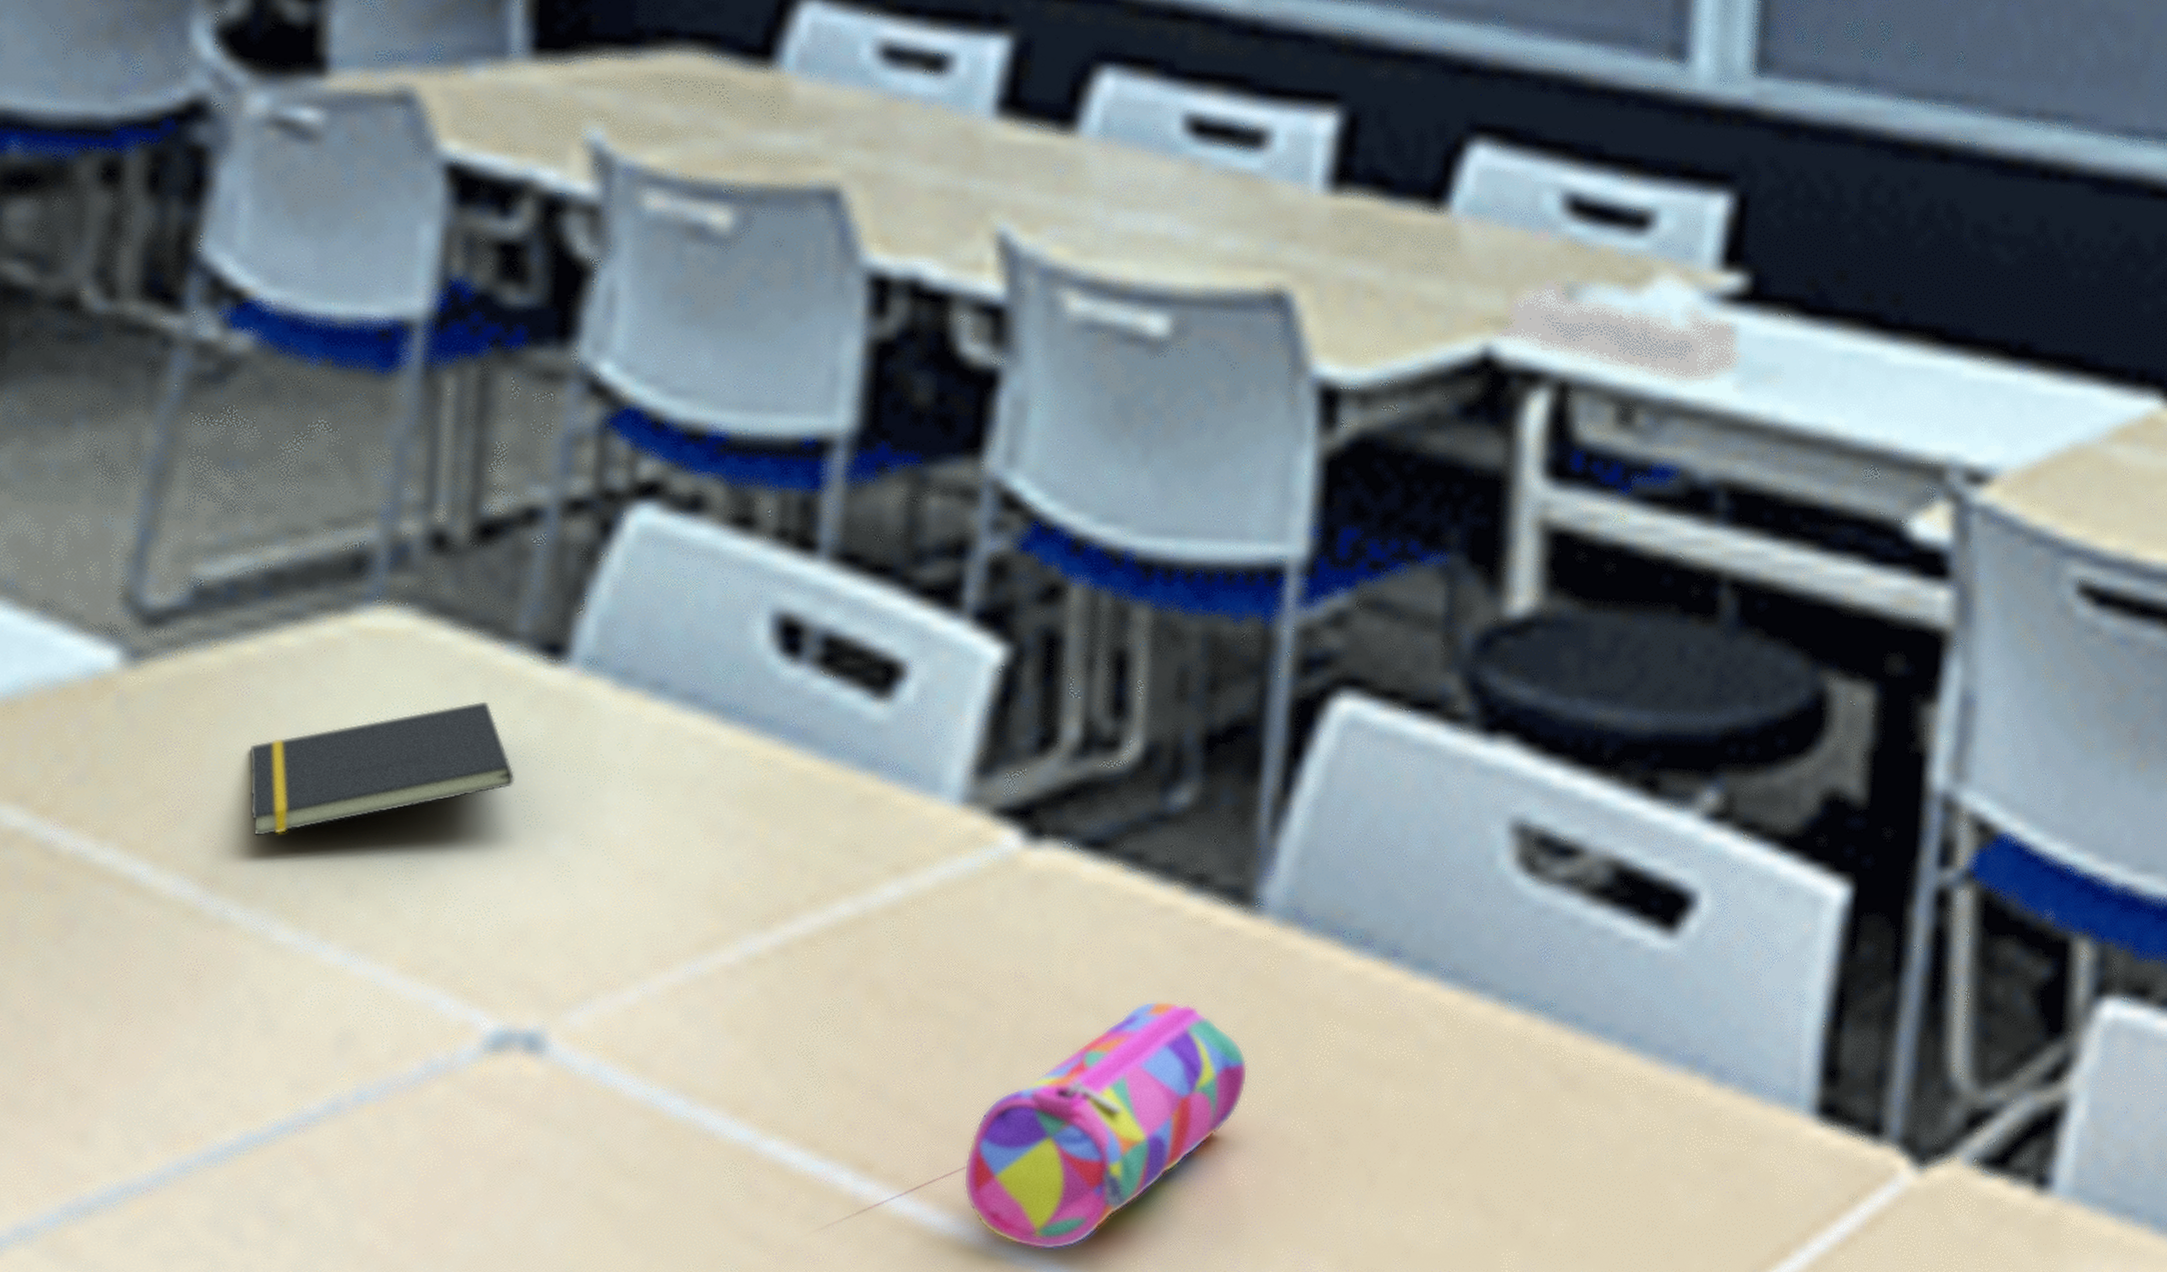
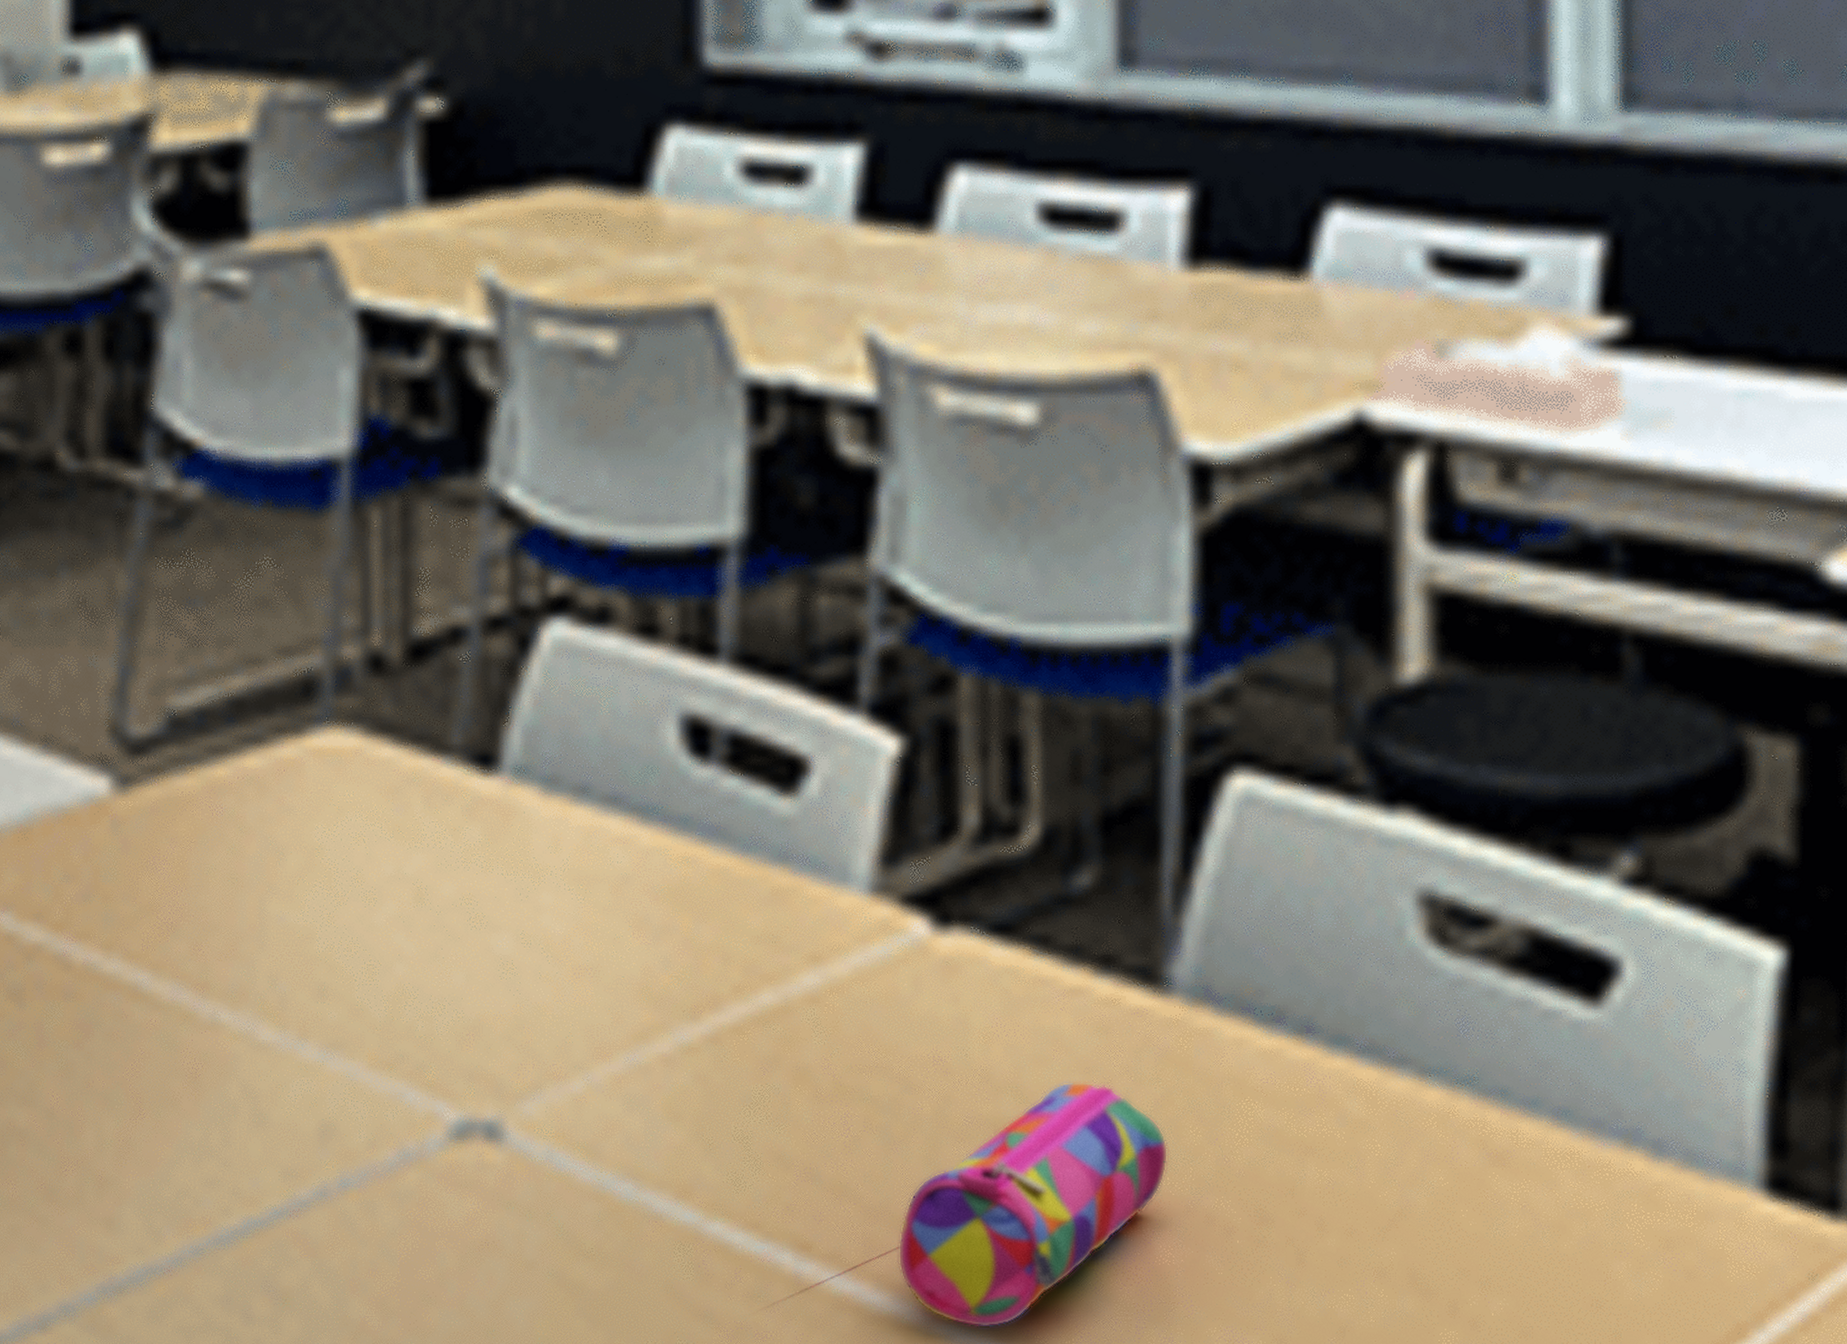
notepad: present [249,701,515,838] -> none [226,811,459,945]

